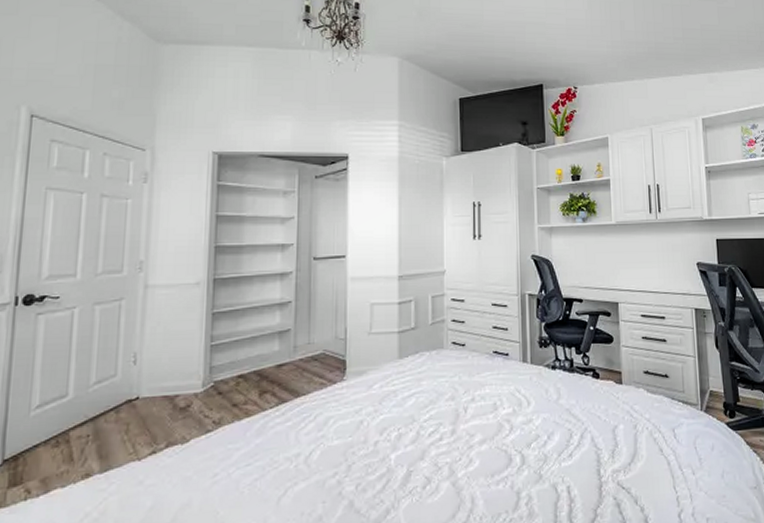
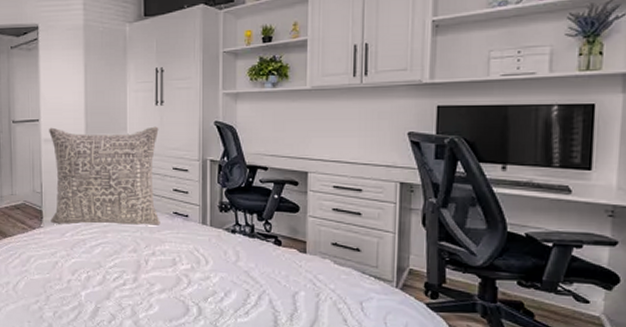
pillow: none [356,261,480,375] -> present [49,126,160,225]

